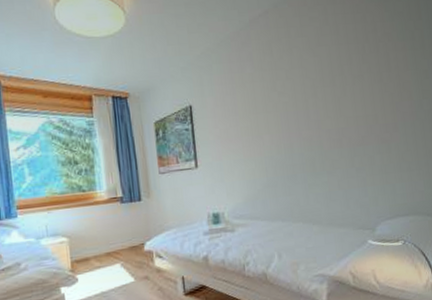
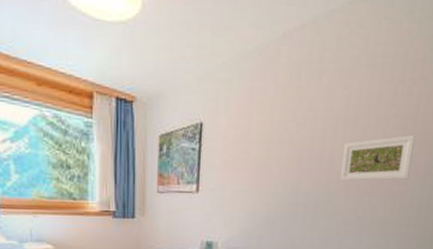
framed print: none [327,85,398,136] -> present [340,135,416,181]

